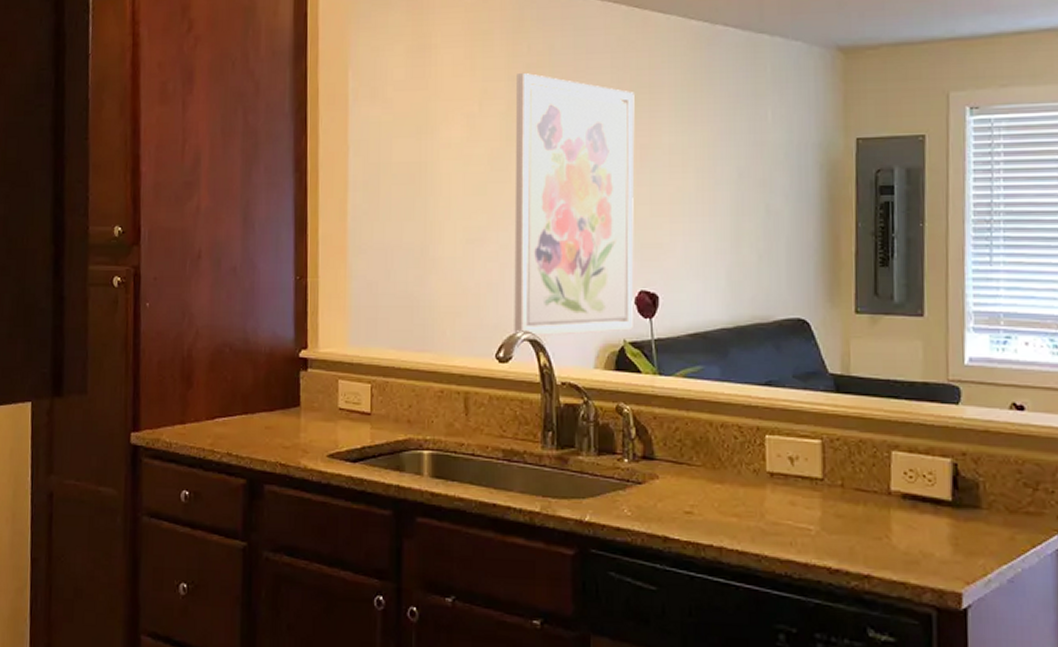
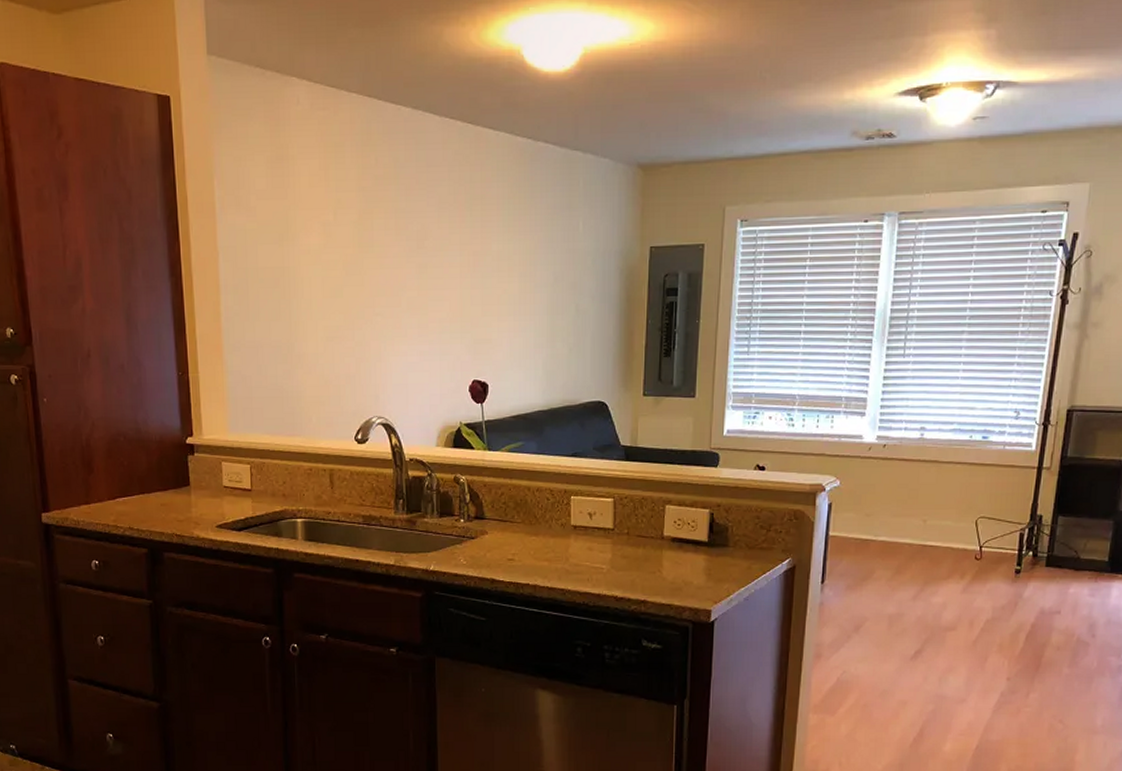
wall art: present [514,72,635,337] -> none [366,183,469,421]

